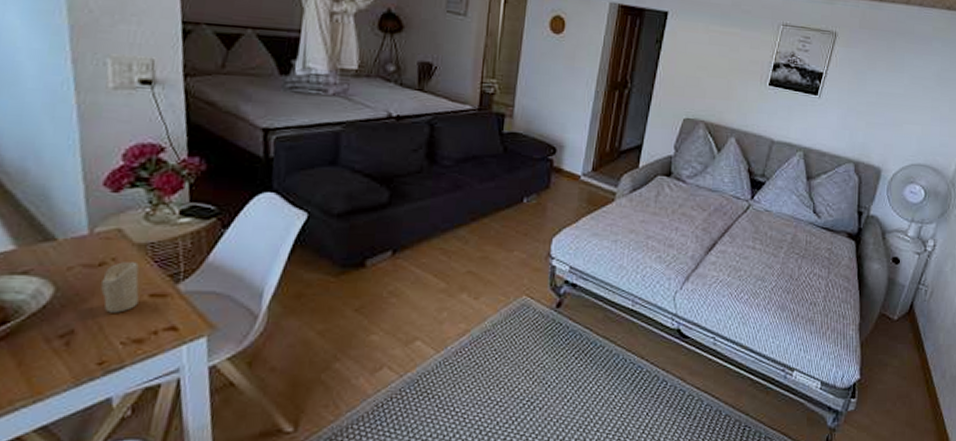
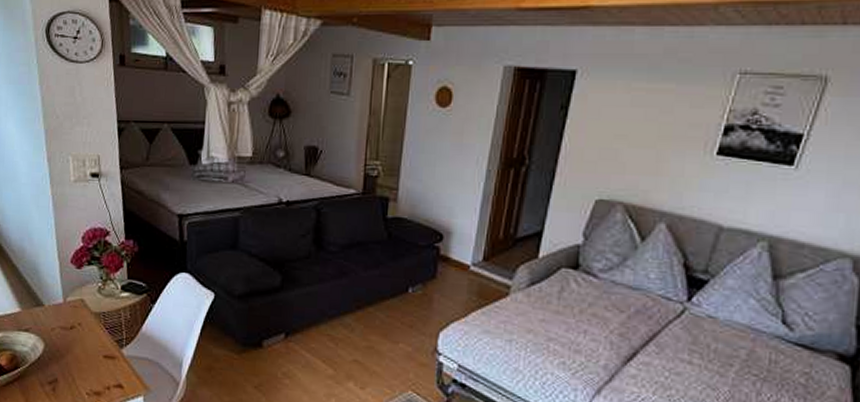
candle: present [100,262,139,313] -> none [72,327,97,369]

